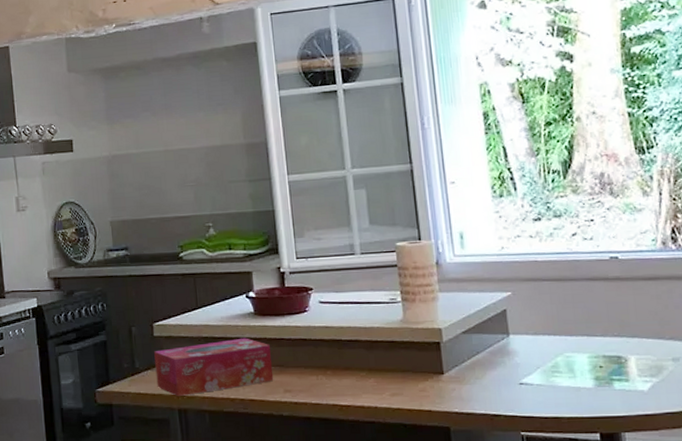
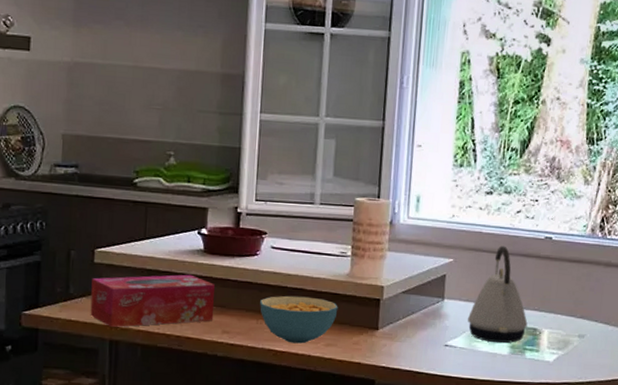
cereal bowl: none [317,347,398,396] -> present [260,295,338,344]
kettle: none [540,272,610,376] -> present [468,245,528,344]

